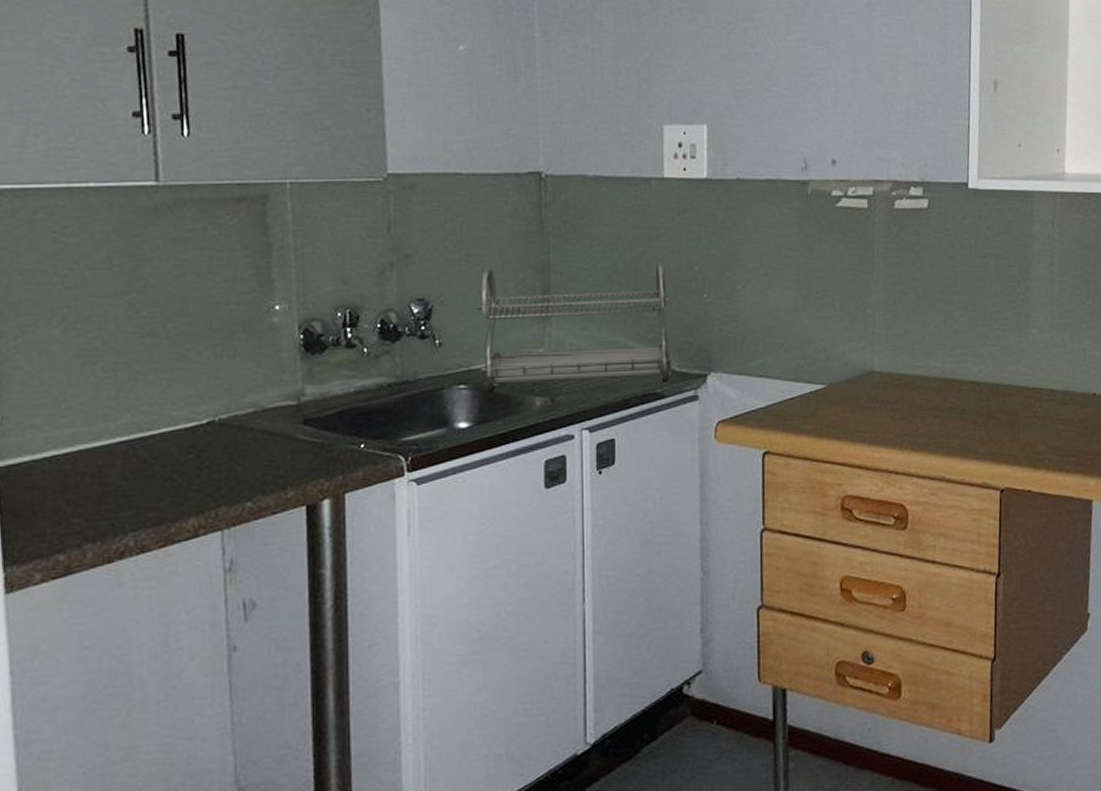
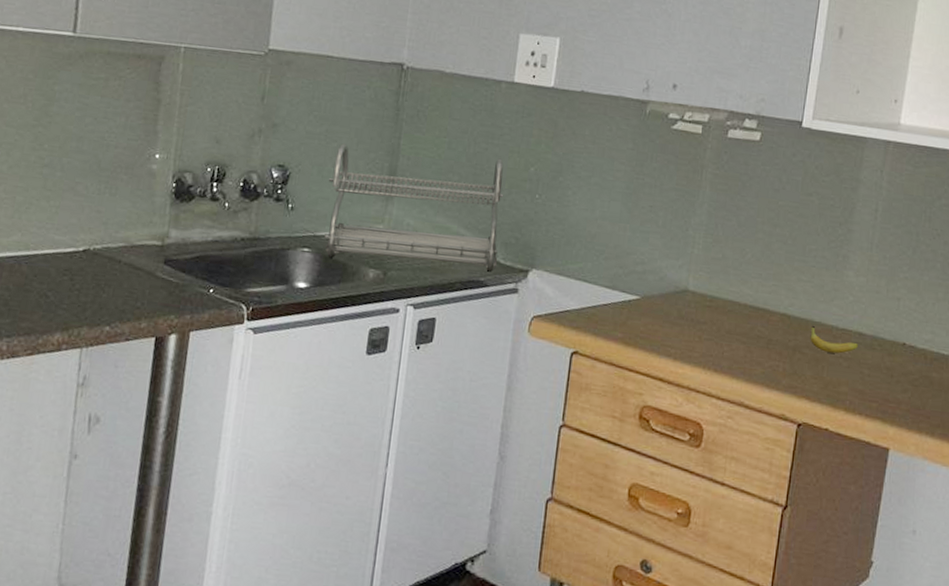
fruit: none [1002,388,1051,414] -> present [810,325,859,354]

